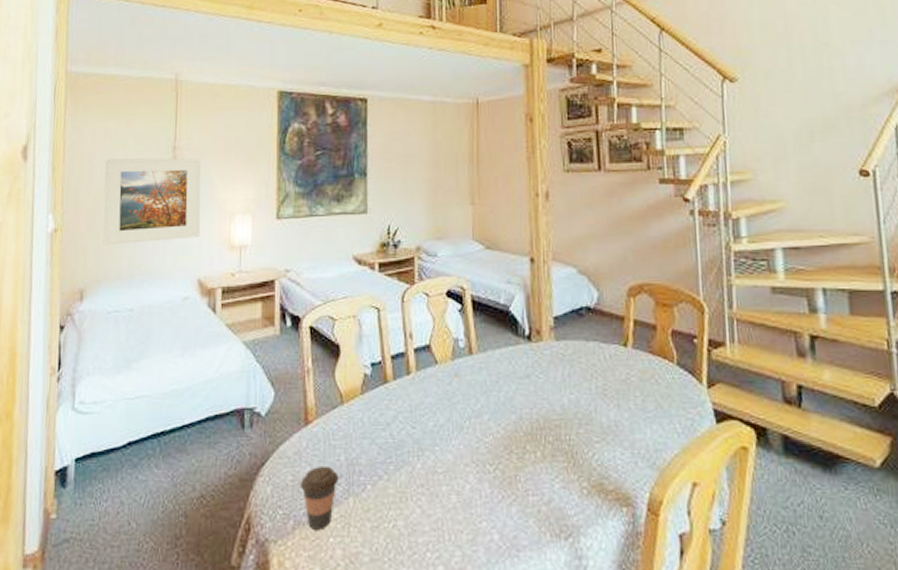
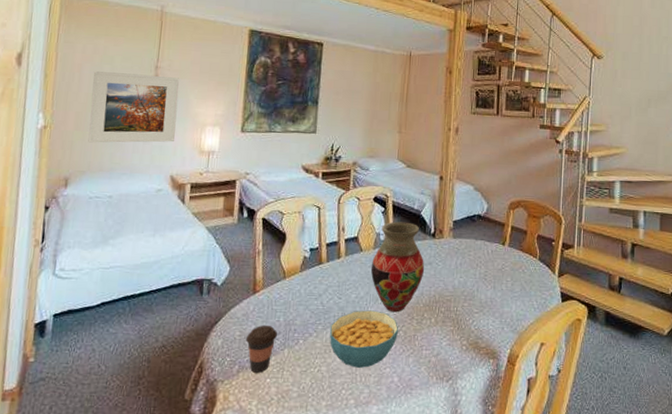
cereal bowl: none [404,442,493,522] -> present [329,310,398,368]
vase: none [450,322,522,445] -> present [370,221,425,313]

